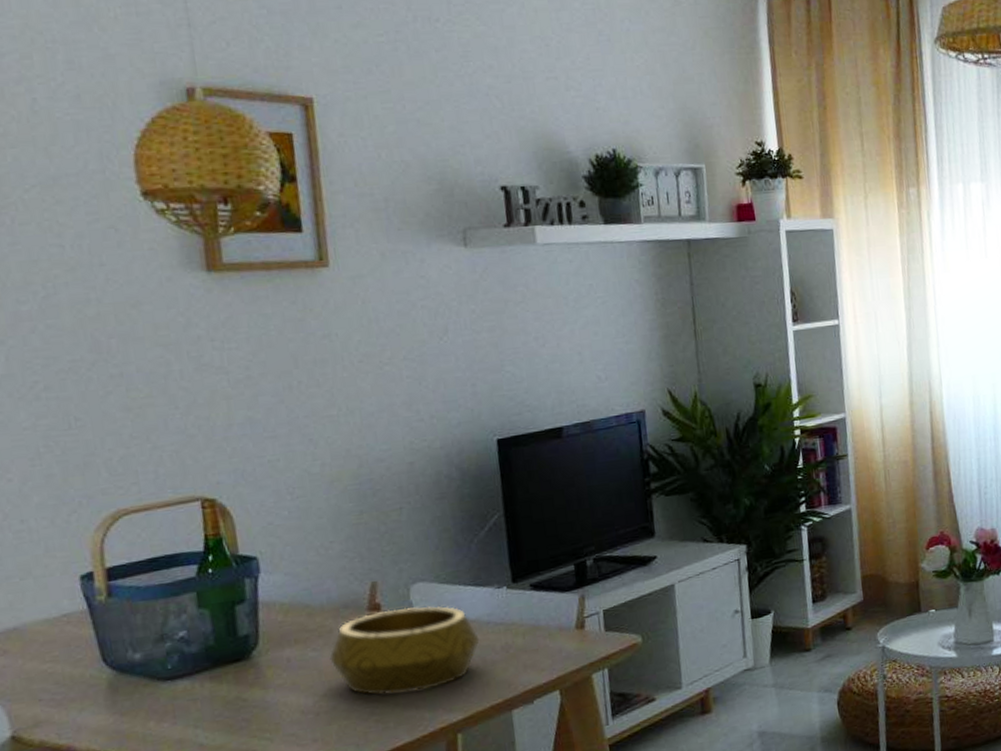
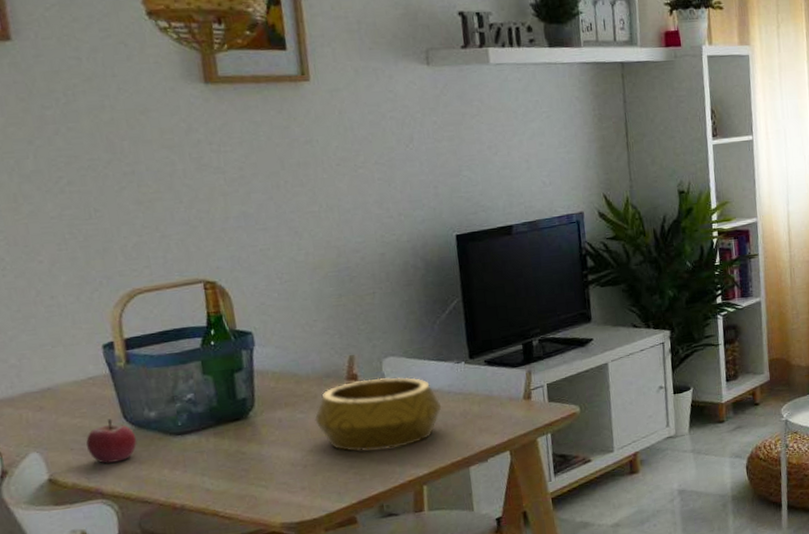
fruit: none [57,662,118,716] -> present [86,418,137,464]

